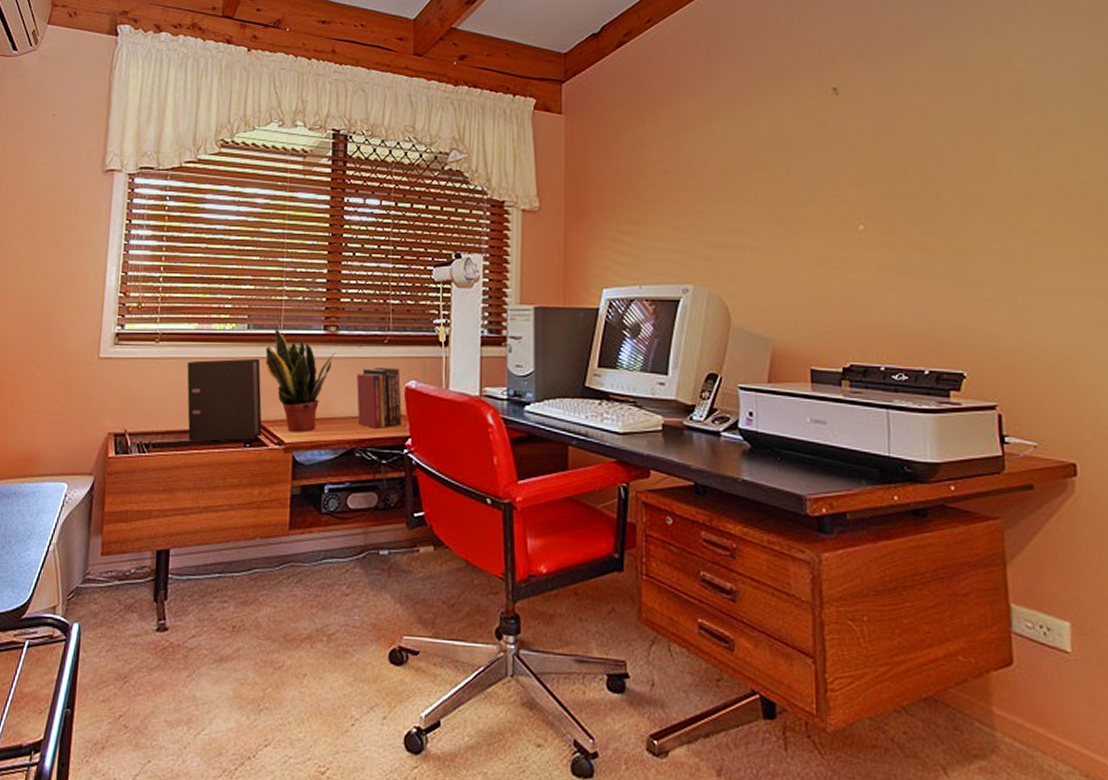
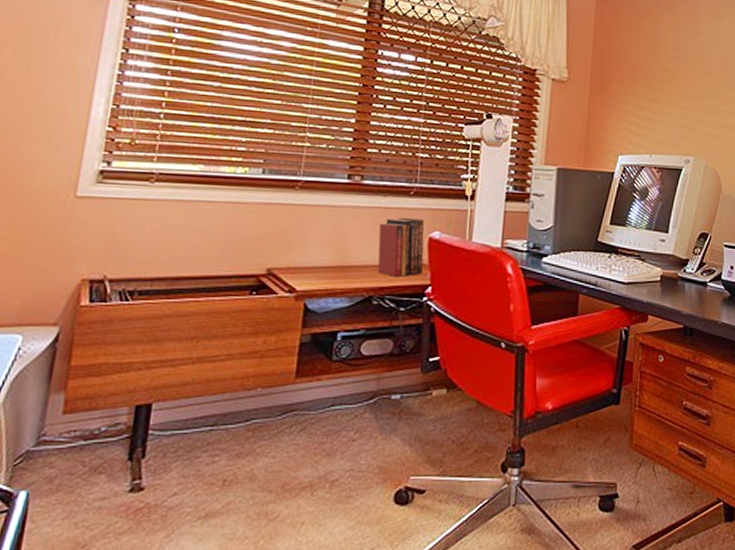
binder: present [187,358,262,442] -> none [184,204,275,289]
potted plant: present [265,329,336,432] -> none [280,175,359,280]

